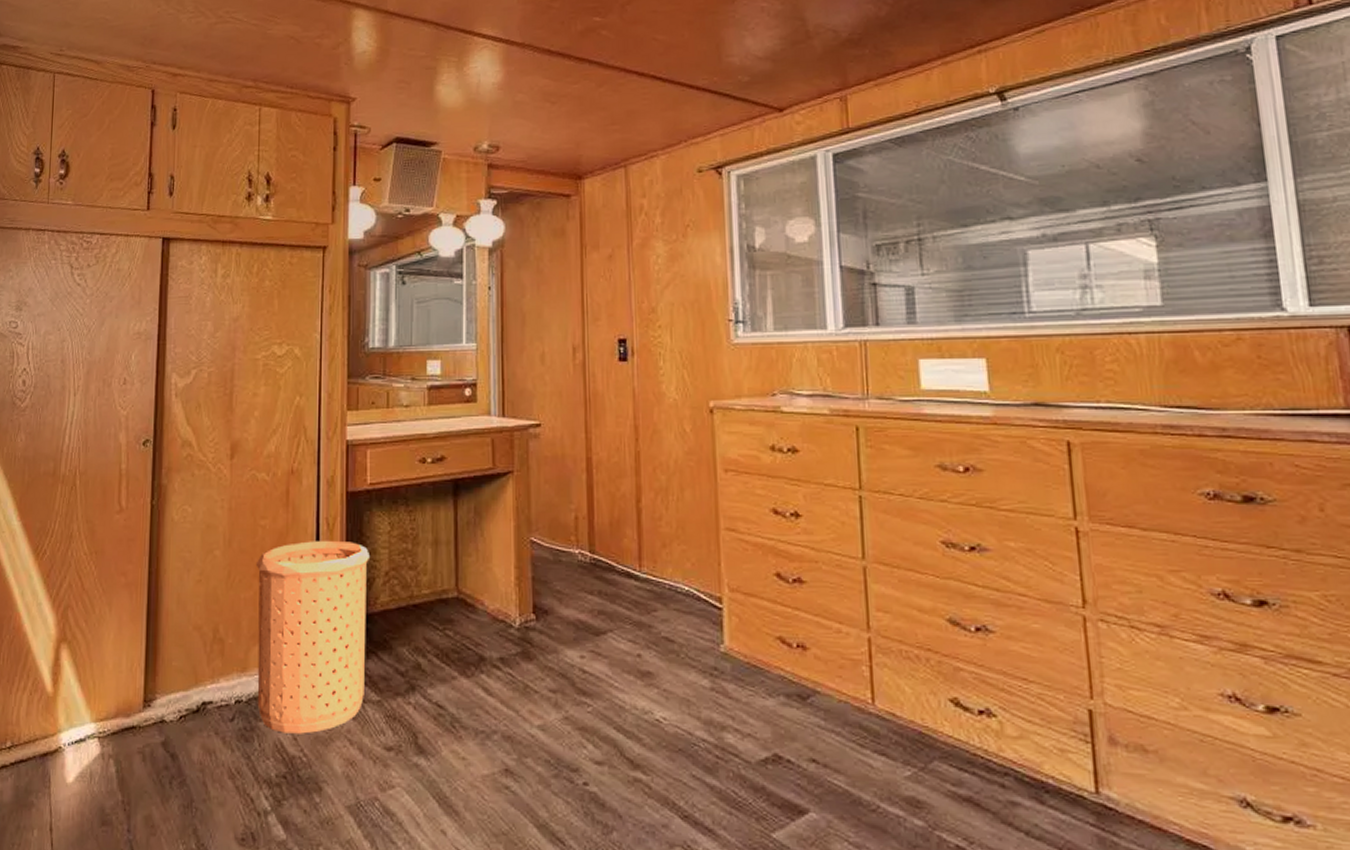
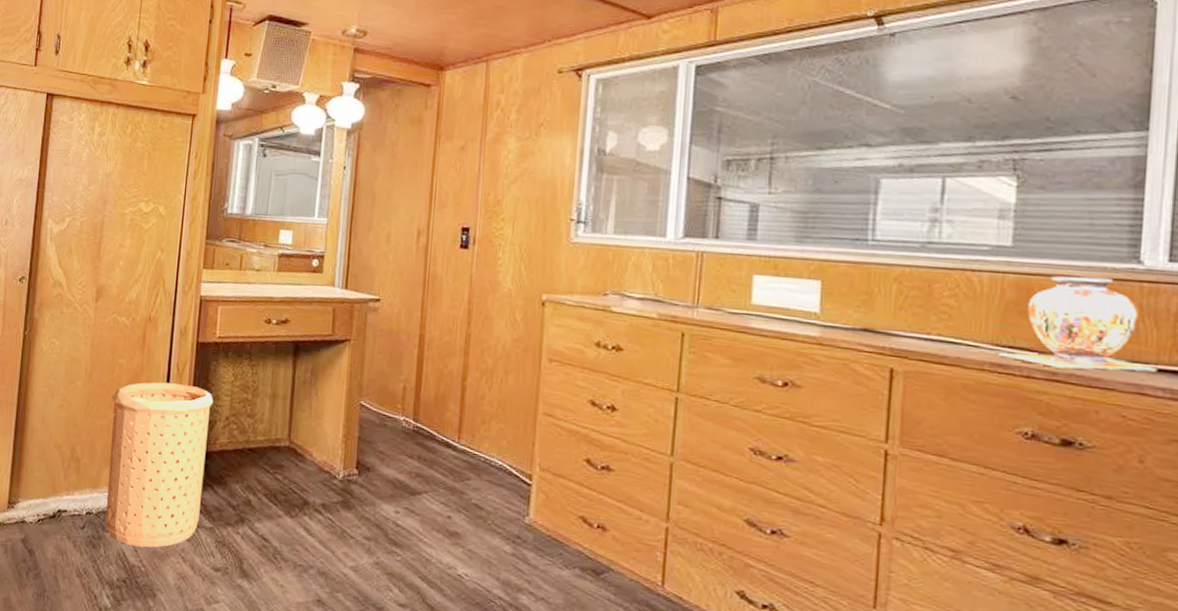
decorative vase: none [1168,328,1320,423] -> present [999,276,1158,372]

